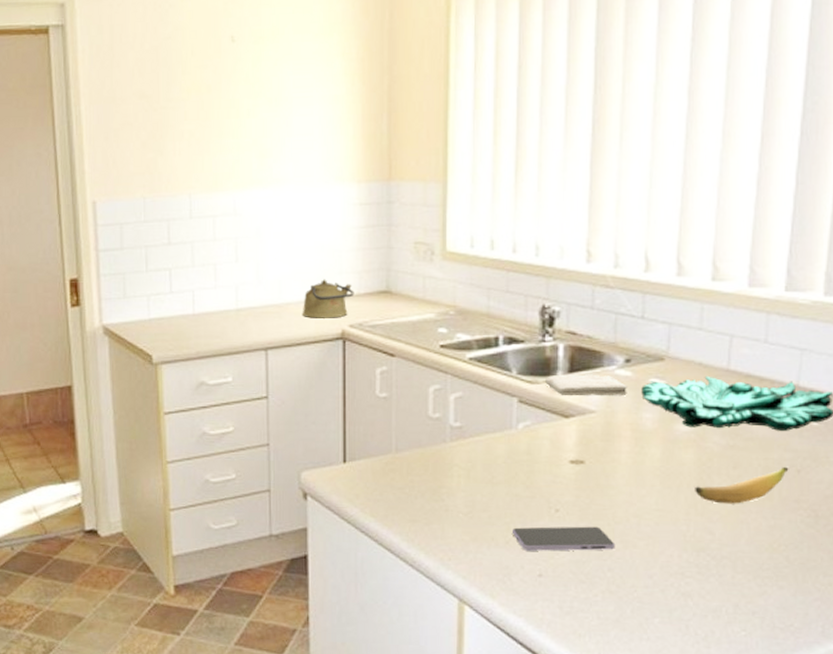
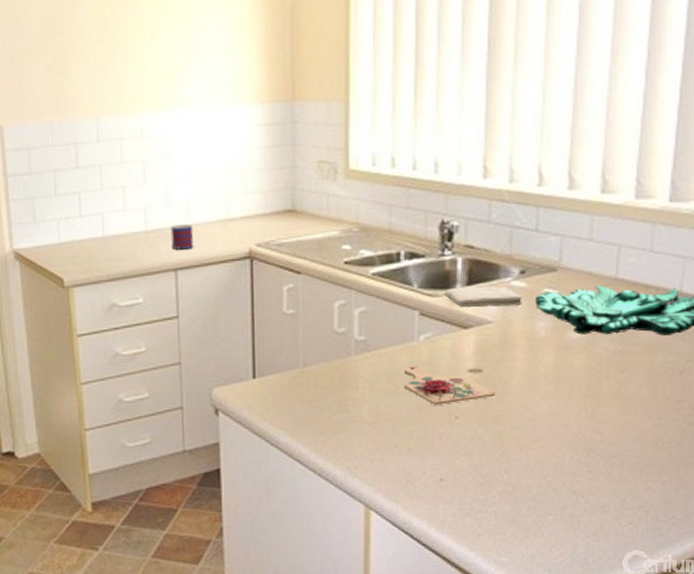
mug: none [262,302,285,329] -> present [171,224,194,250]
kettle: present [302,279,354,318] -> none [210,199,261,239]
cutting board: none [502,456,598,497] -> present [404,367,495,405]
smartphone: present [511,526,616,551] -> none [414,431,512,457]
banana: present [695,466,789,504] -> none [585,368,672,406]

